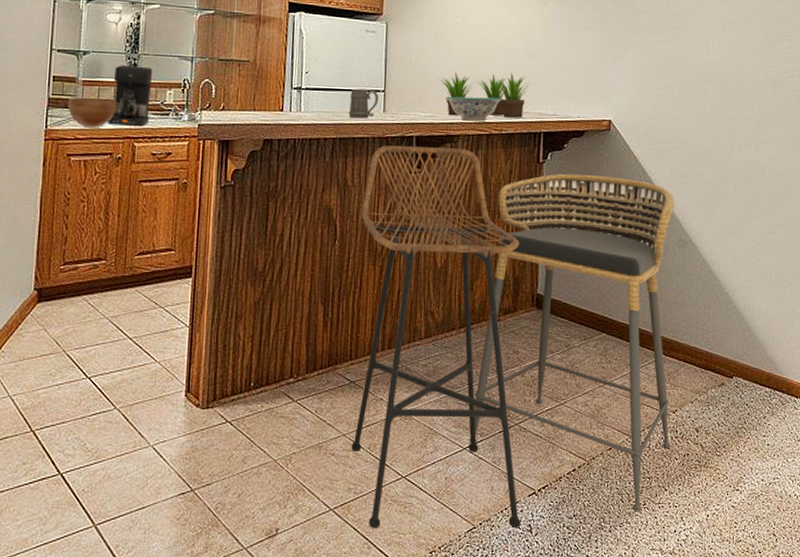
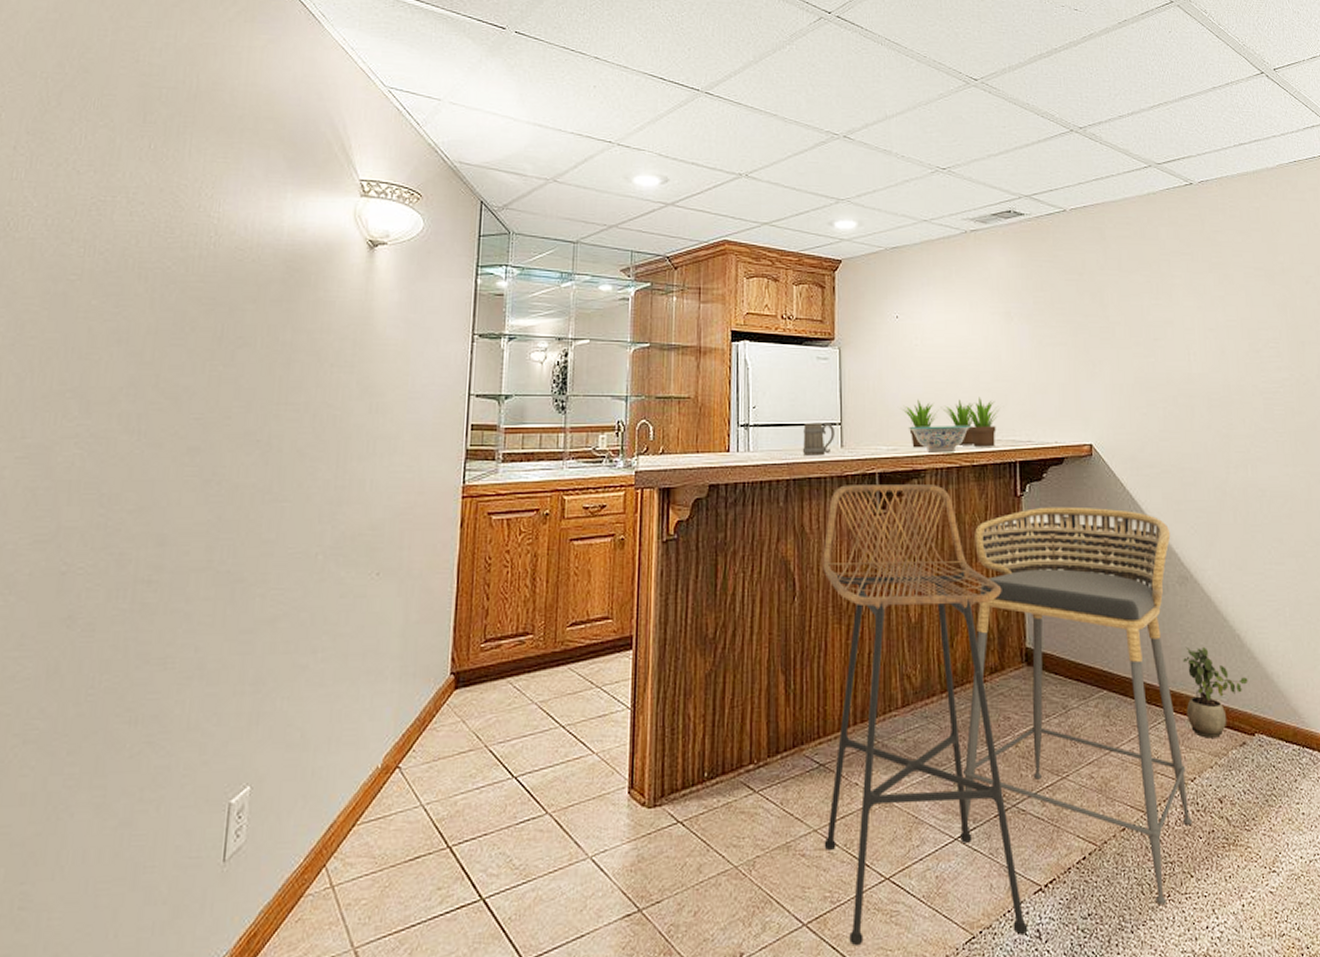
bowl: present [68,98,117,128] -> none [488,448,544,481]
coffee maker: present [107,65,153,126] -> none [533,409,583,477]
potted plant: none [674,300,732,378] -> present [1183,646,1248,738]

